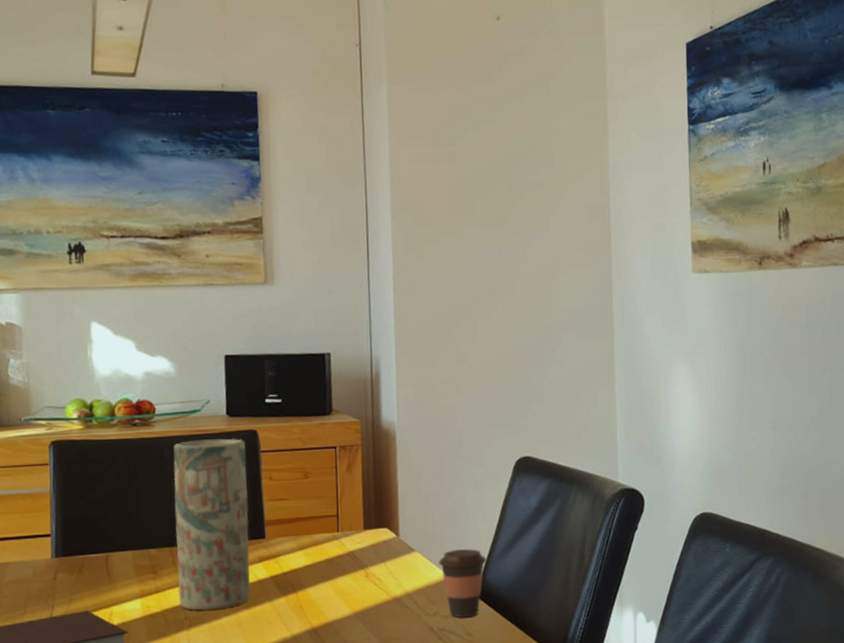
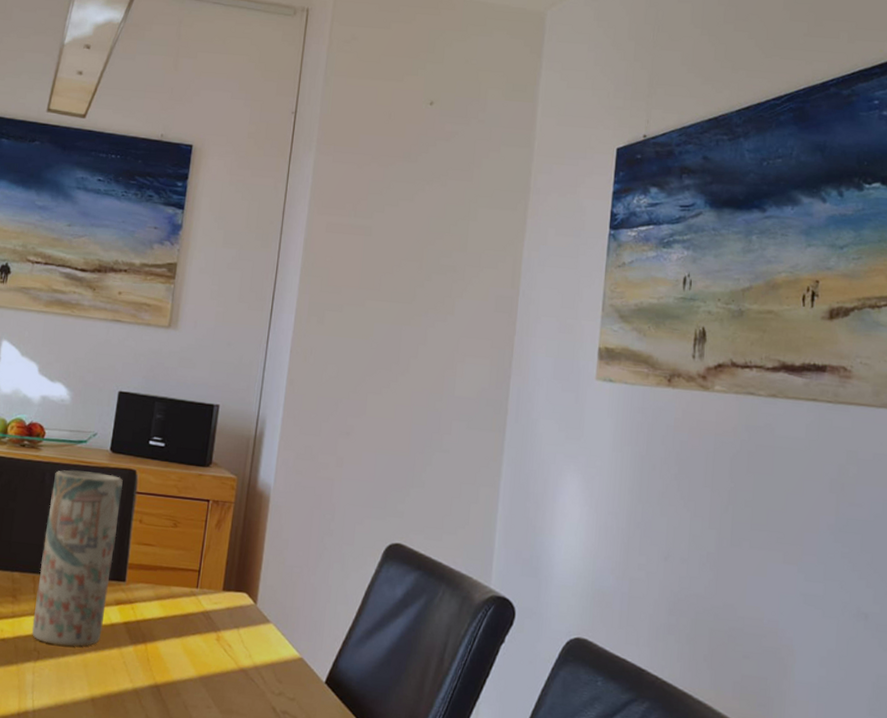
coffee cup: present [439,549,487,618] -> none [292,629,342,705]

